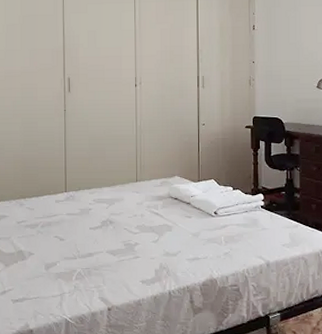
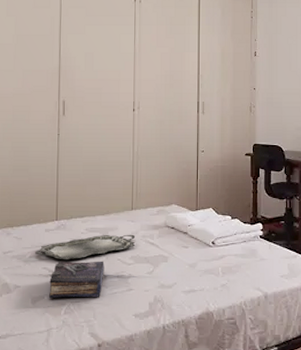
serving tray: none [46,205,141,229] -> present [34,234,136,260]
book: none [61,230,112,265] -> present [49,261,105,299]

